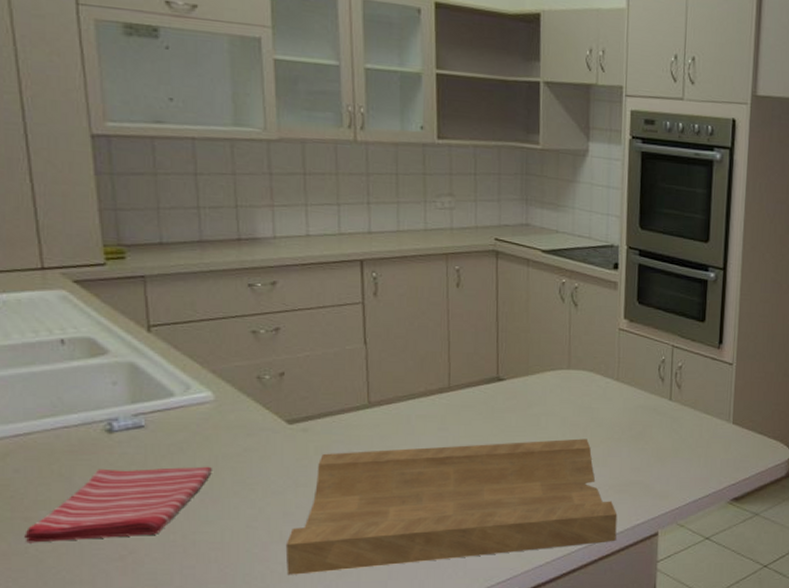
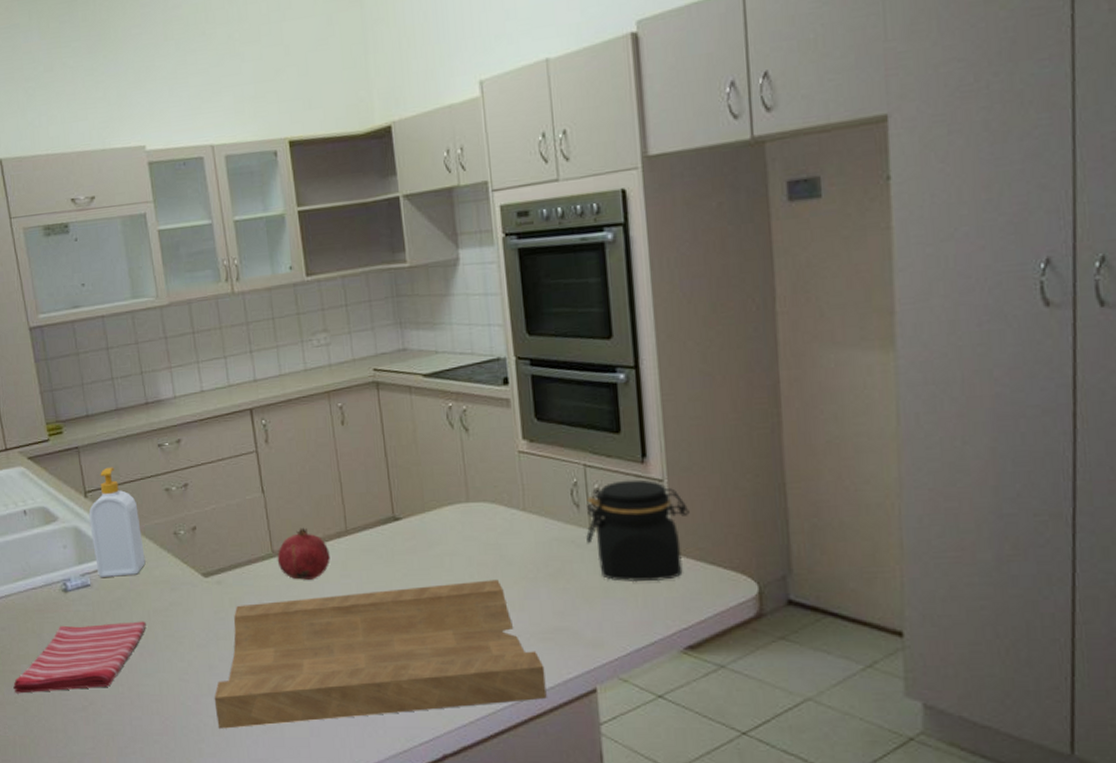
soap bottle: none [151,302,219,419] -> present [89,467,146,577]
fruit: none [373,381,430,431] -> present [277,527,330,580]
jar: none [666,361,749,446] -> present [586,479,690,583]

